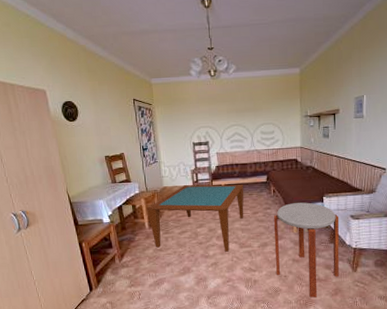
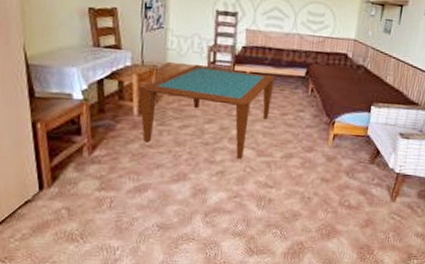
side table: present [273,202,340,298] -> none [298,108,386,228]

